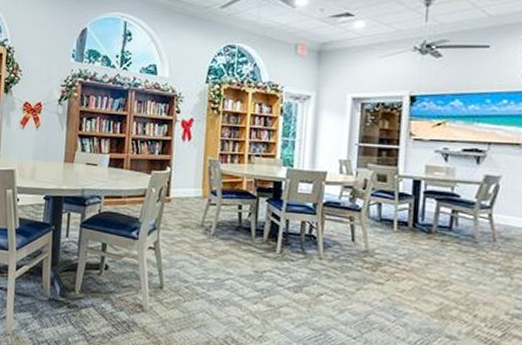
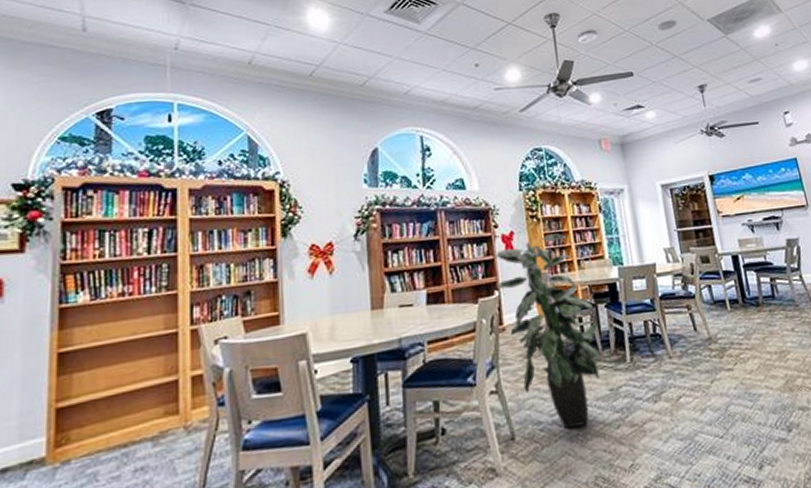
indoor plant: none [170,127,255,294] -> present [494,233,602,430]

